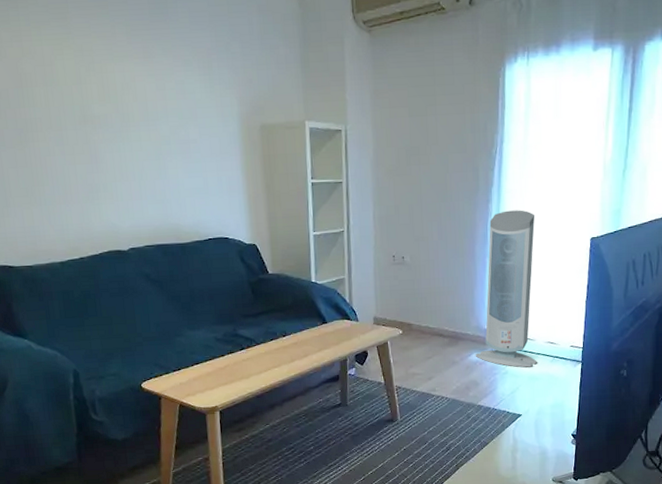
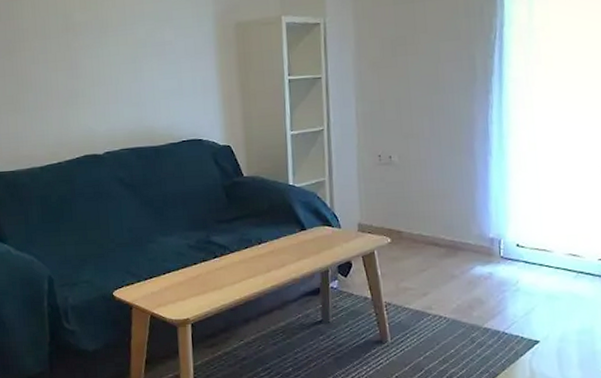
air purifier: present [475,210,537,368] -> none [478,100,557,284]

